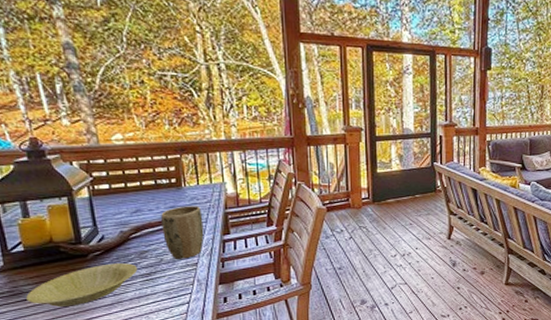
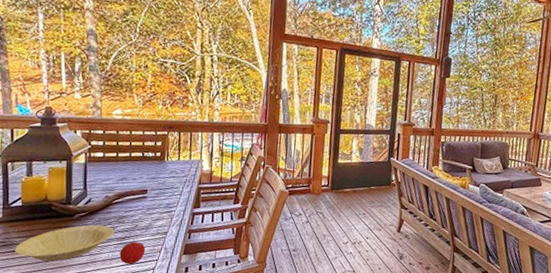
apple: none [147,274,176,301] -> present [119,240,146,265]
plant pot: present [161,206,204,259] -> none [141,178,179,227]

